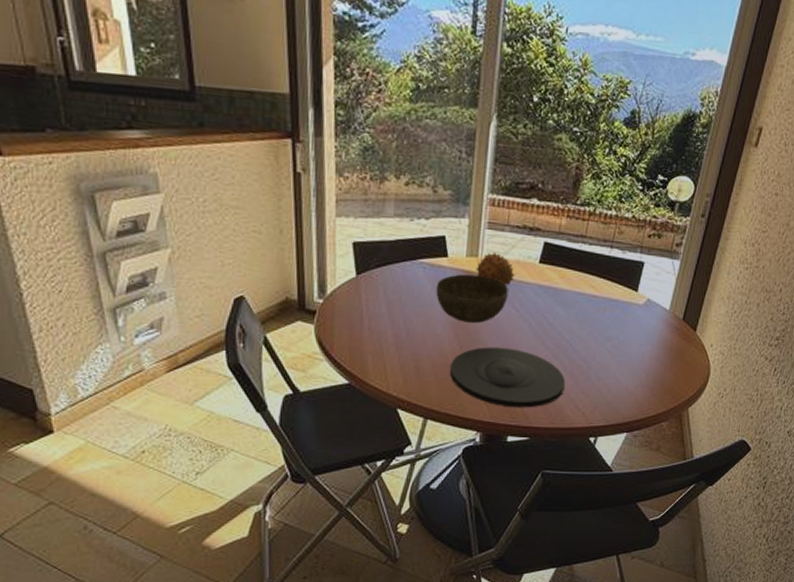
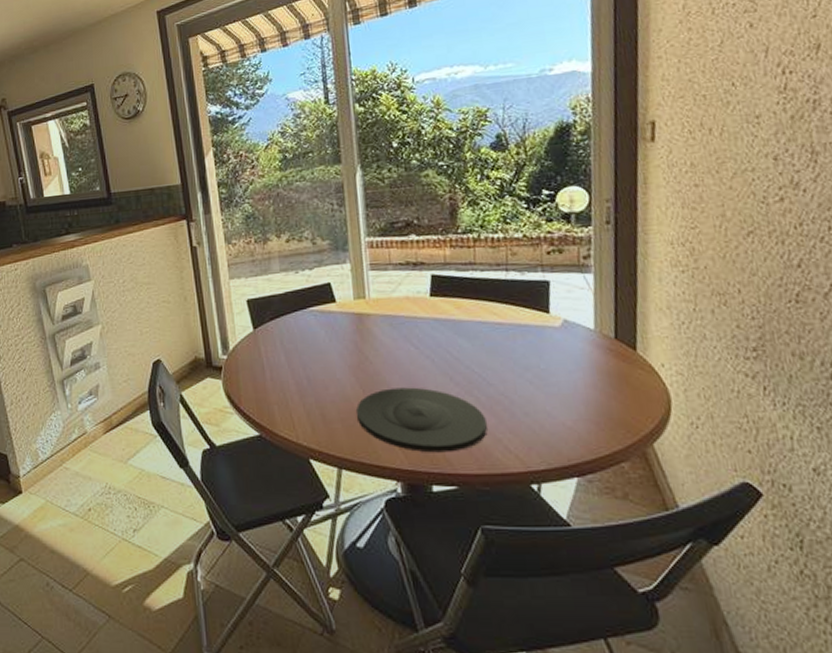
bowl: present [436,274,508,323] -> none [329,315,404,365]
fruit: present [475,252,515,285] -> none [365,292,407,323]

